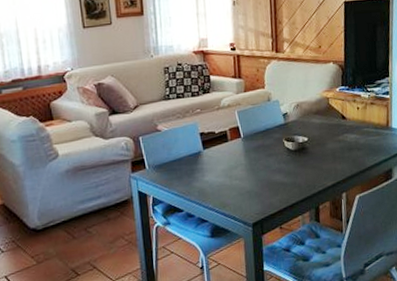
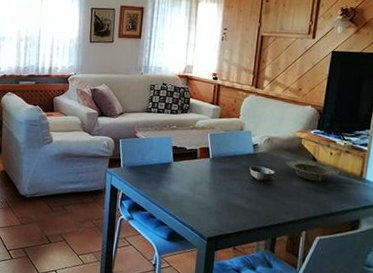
bowl: none [317,119,368,140] -> present [285,159,339,181]

